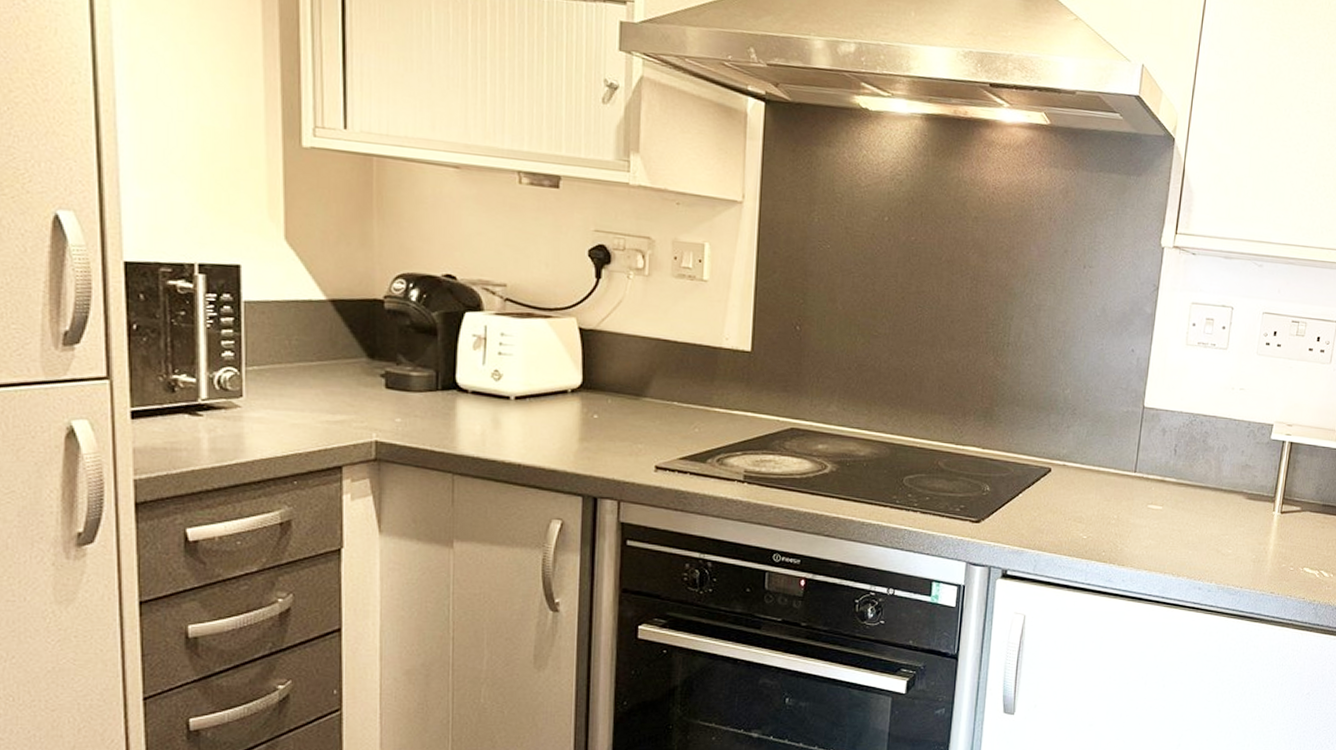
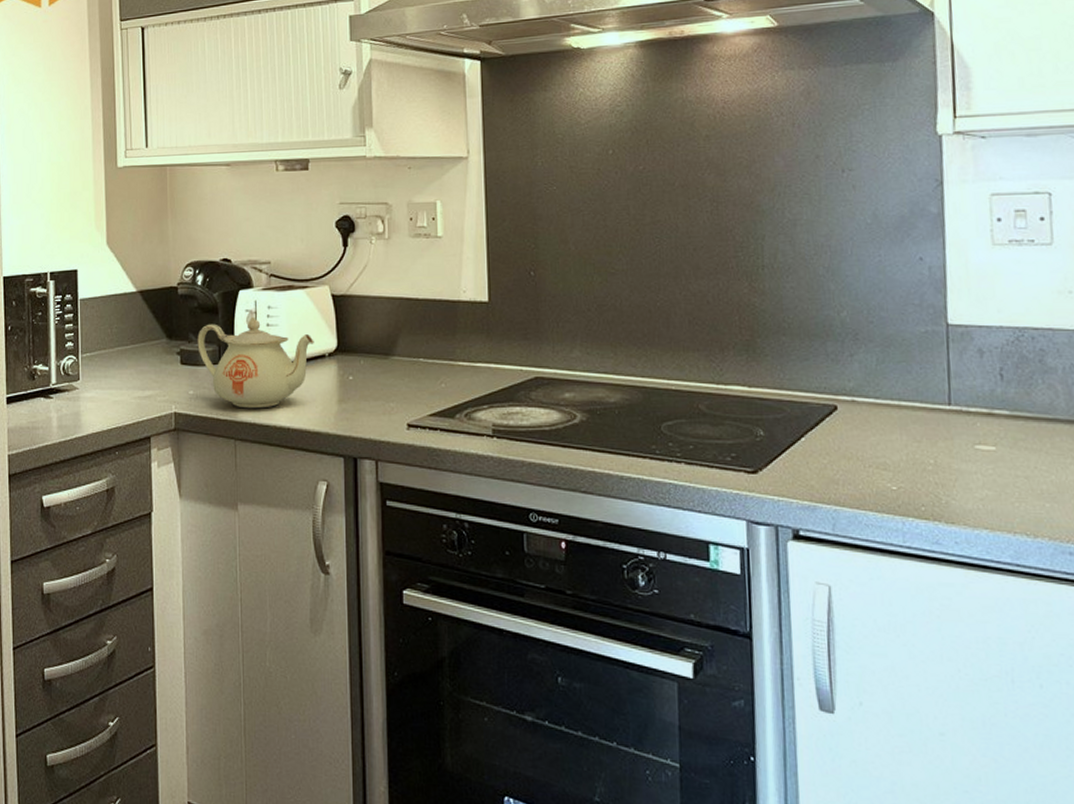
teapot: none [408,342,555,443] -> present [197,316,314,409]

